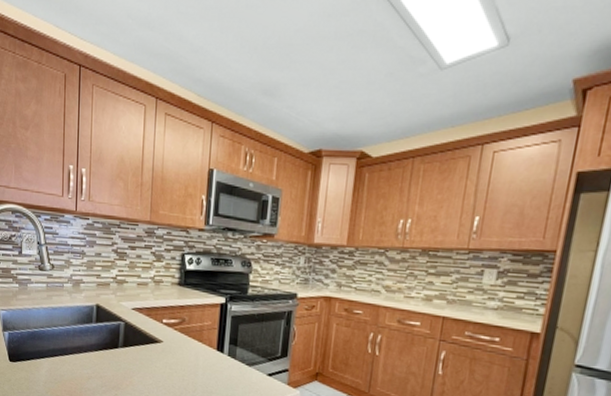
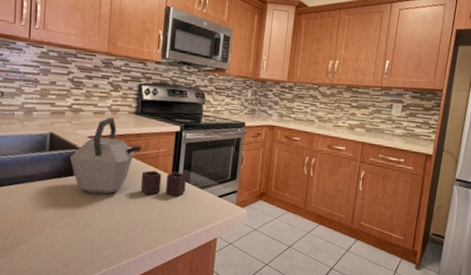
kettle: none [115,289,233,373] -> present [69,117,187,197]

